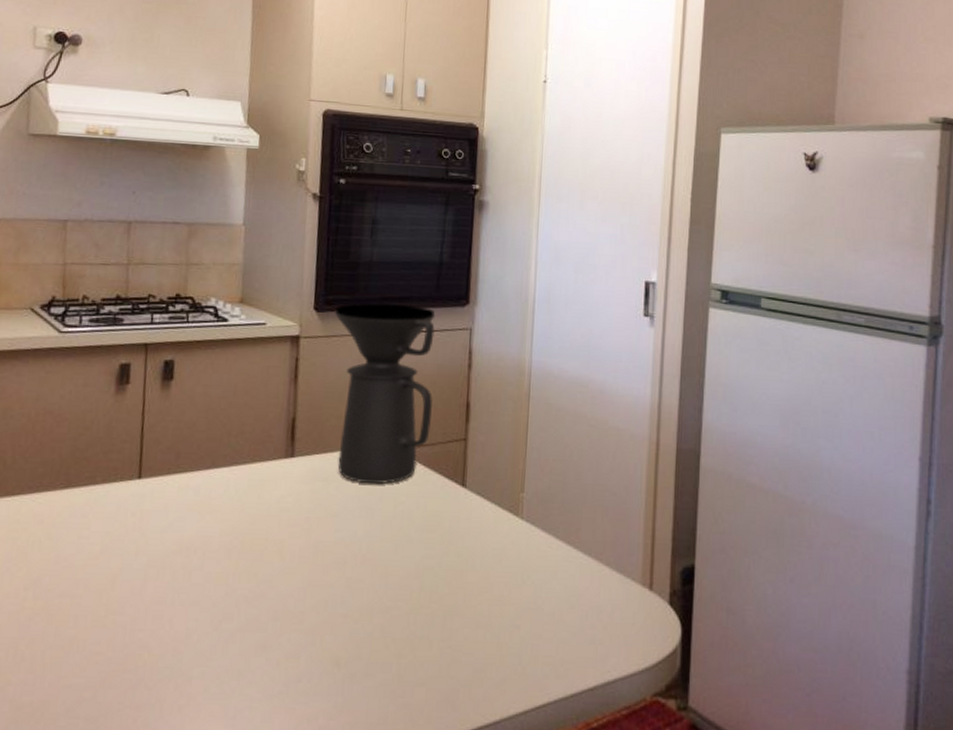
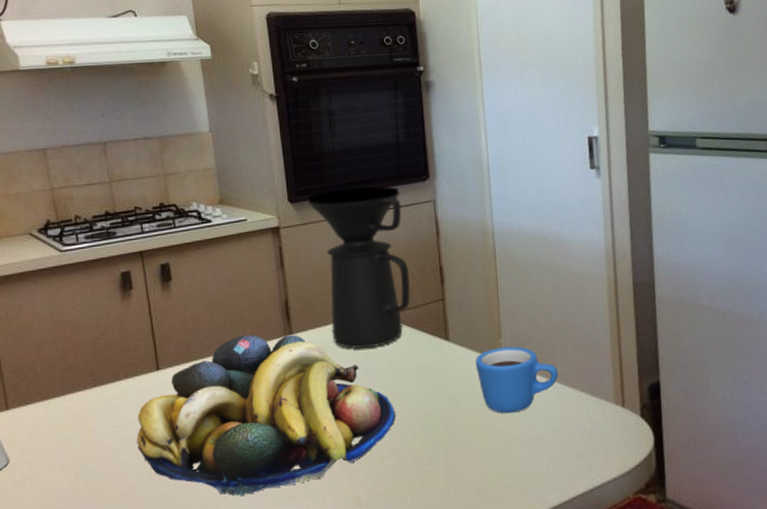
fruit bowl: none [100,451,394,637] -> present [136,334,395,496]
mug: none [491,502,583,581] -> present [475,346,559,414]

